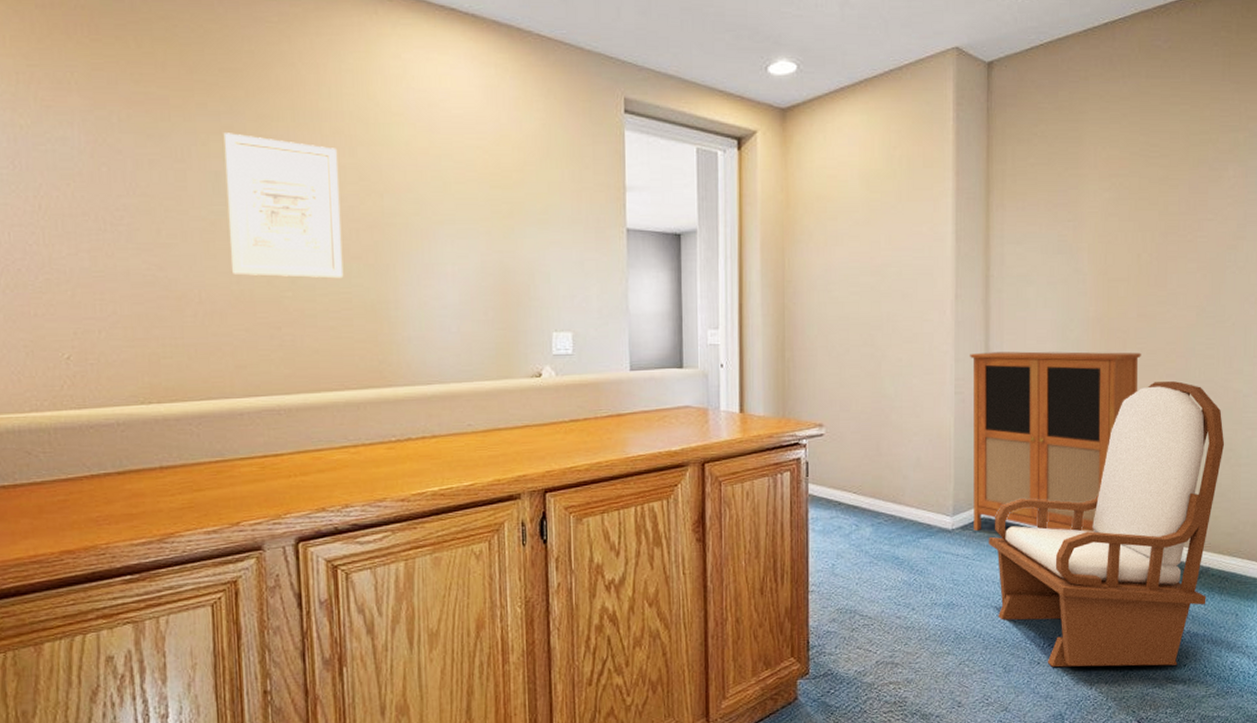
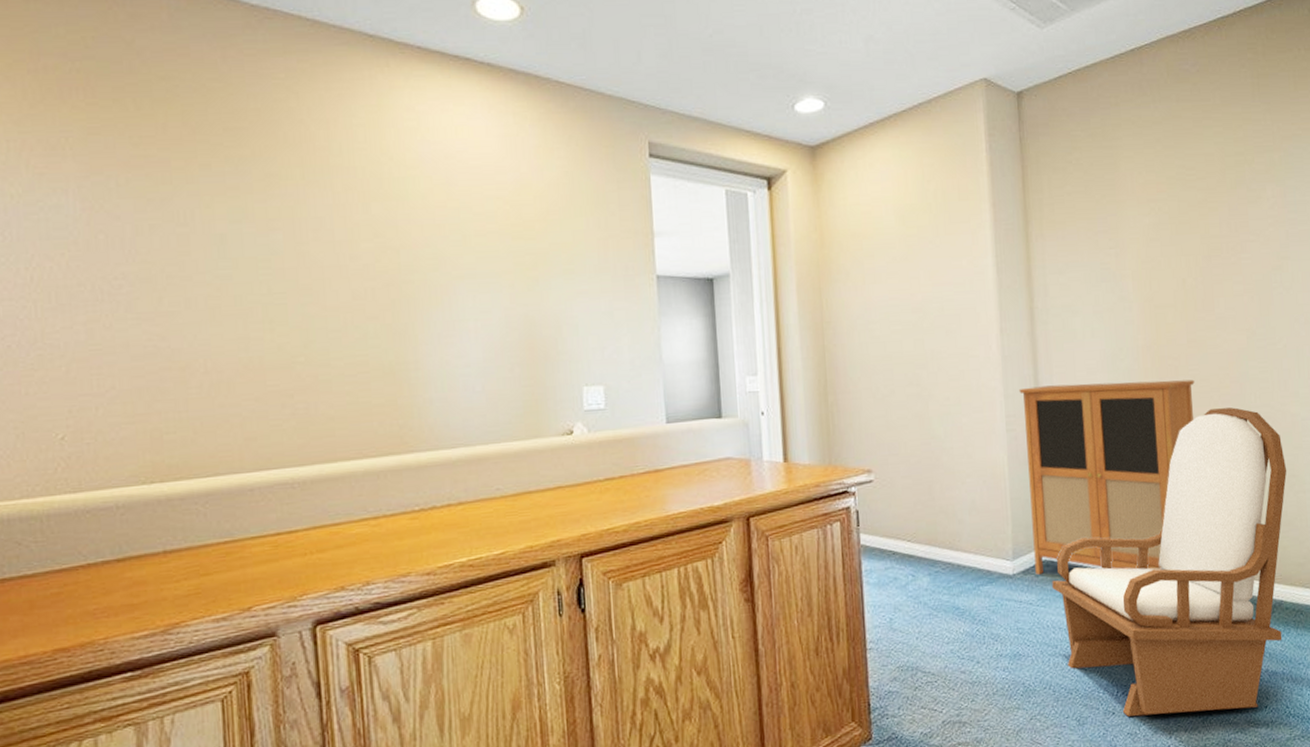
wall art: present [223,133,344,279] -> none [229,193,360,342]

